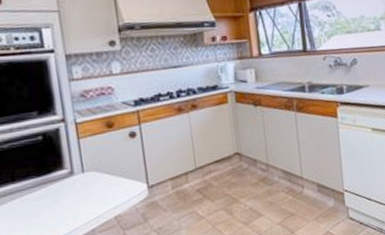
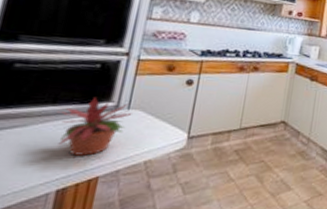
potted plant: none [19,167,88,224] -> present [56,97,132,156]

